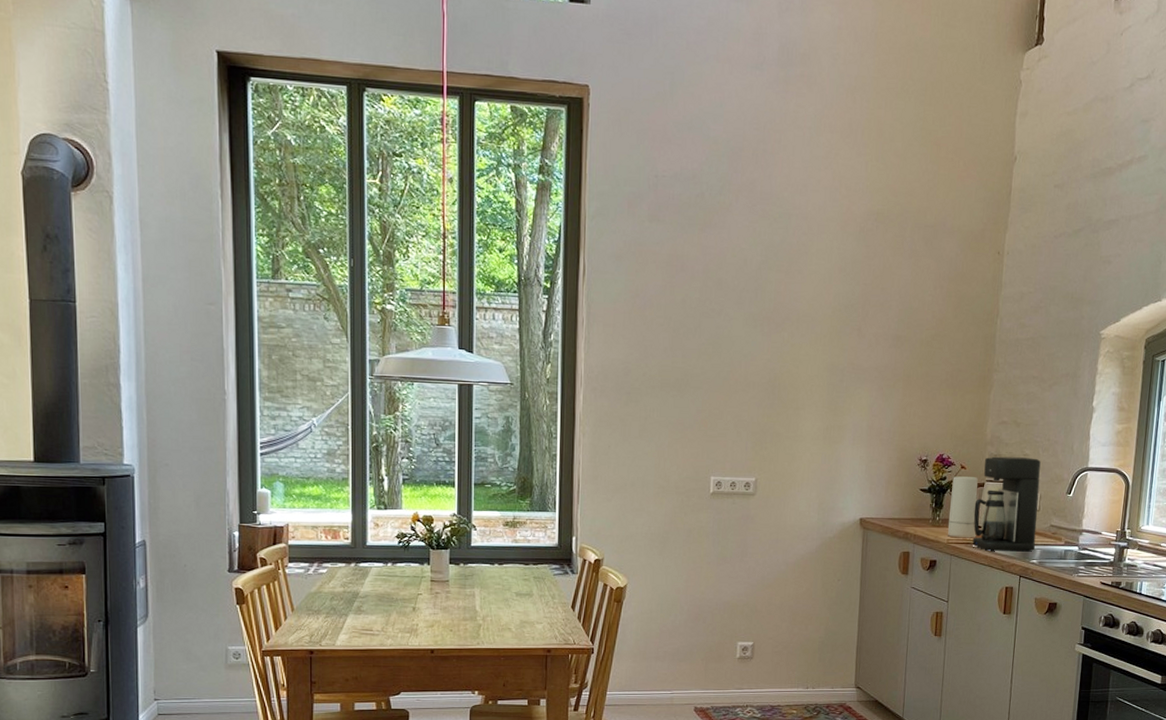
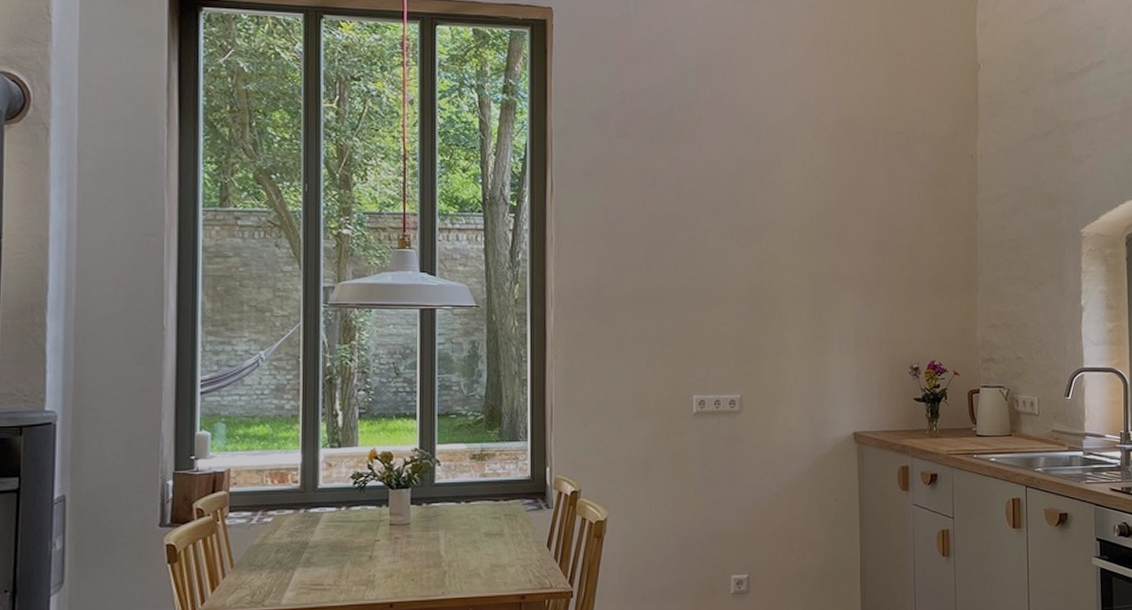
canister: present [947,476,978,539] -> none [946,383,976,449]
coffee maker: present [972,456,1041,551] -> none [972,361,1038,461]

